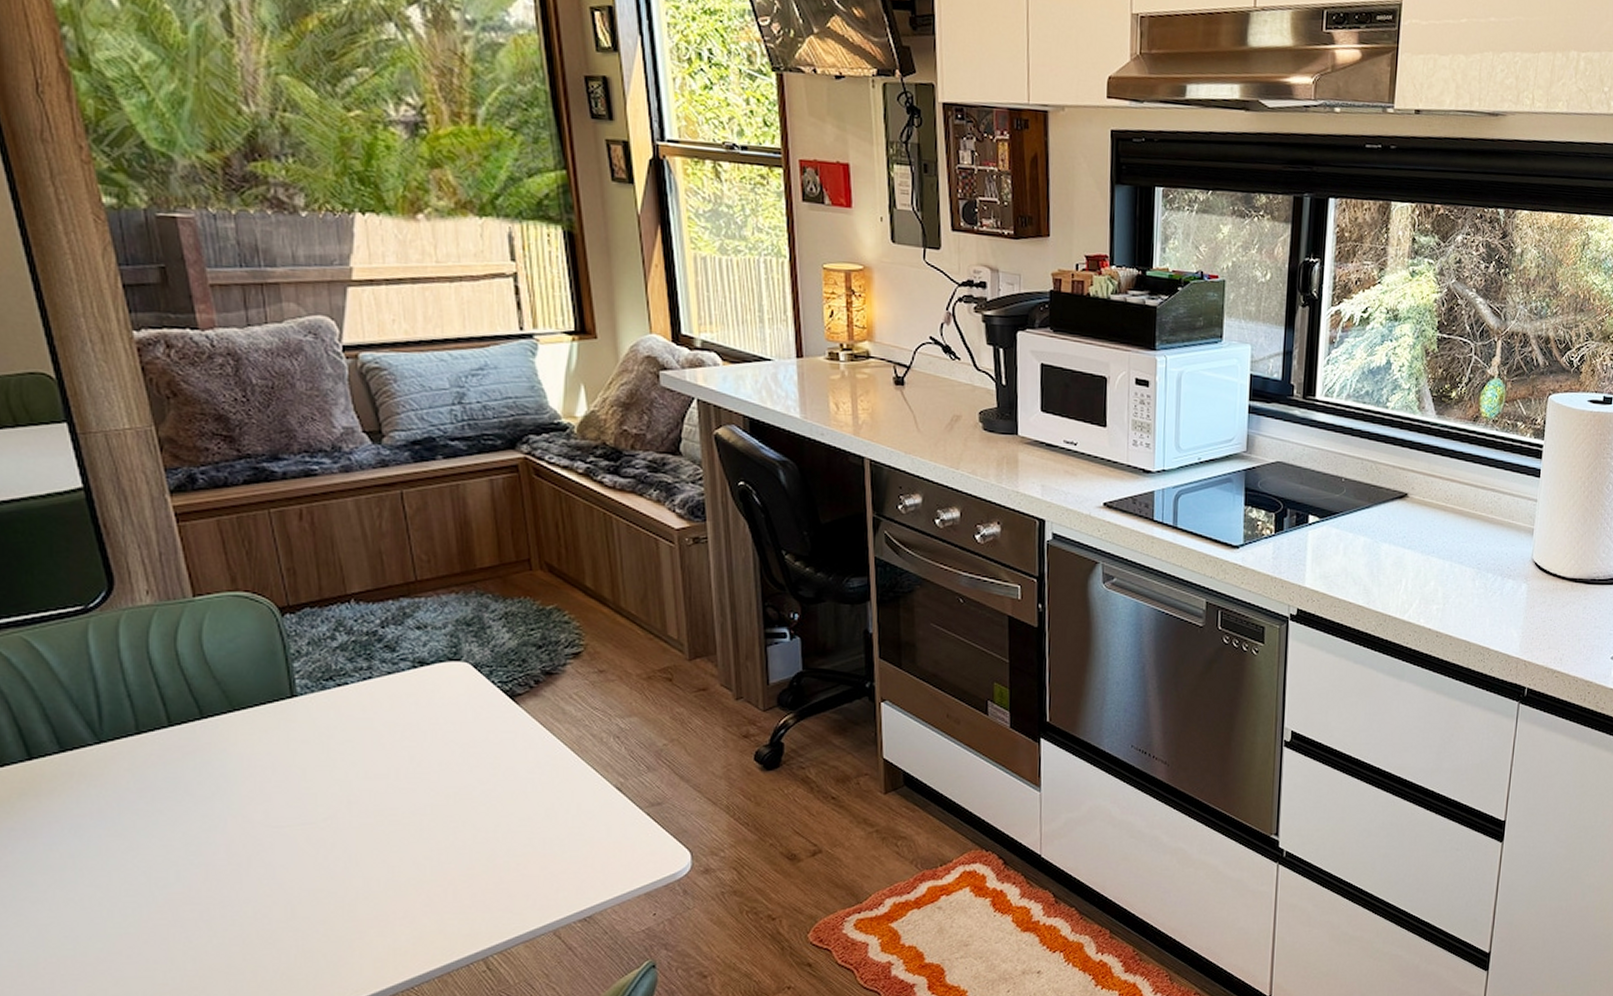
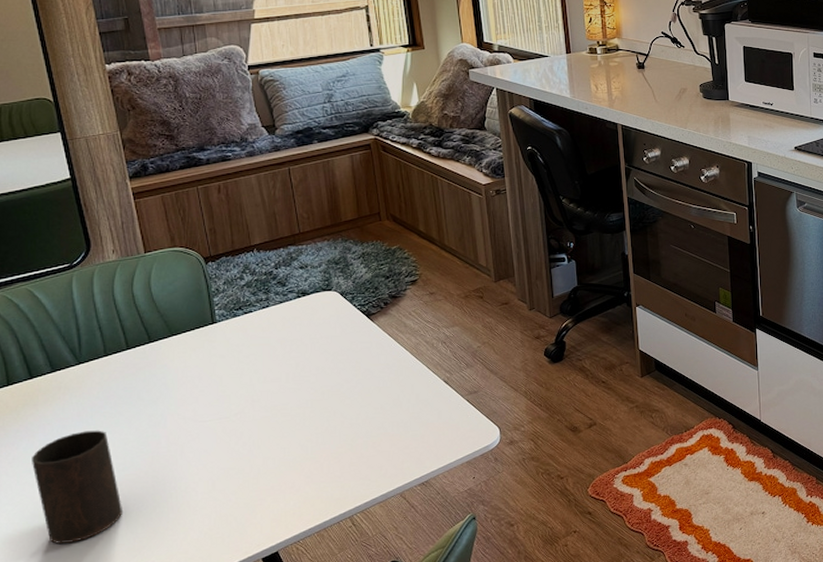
cup: none [33,832,166,980] -> present [32,430,124,544]

